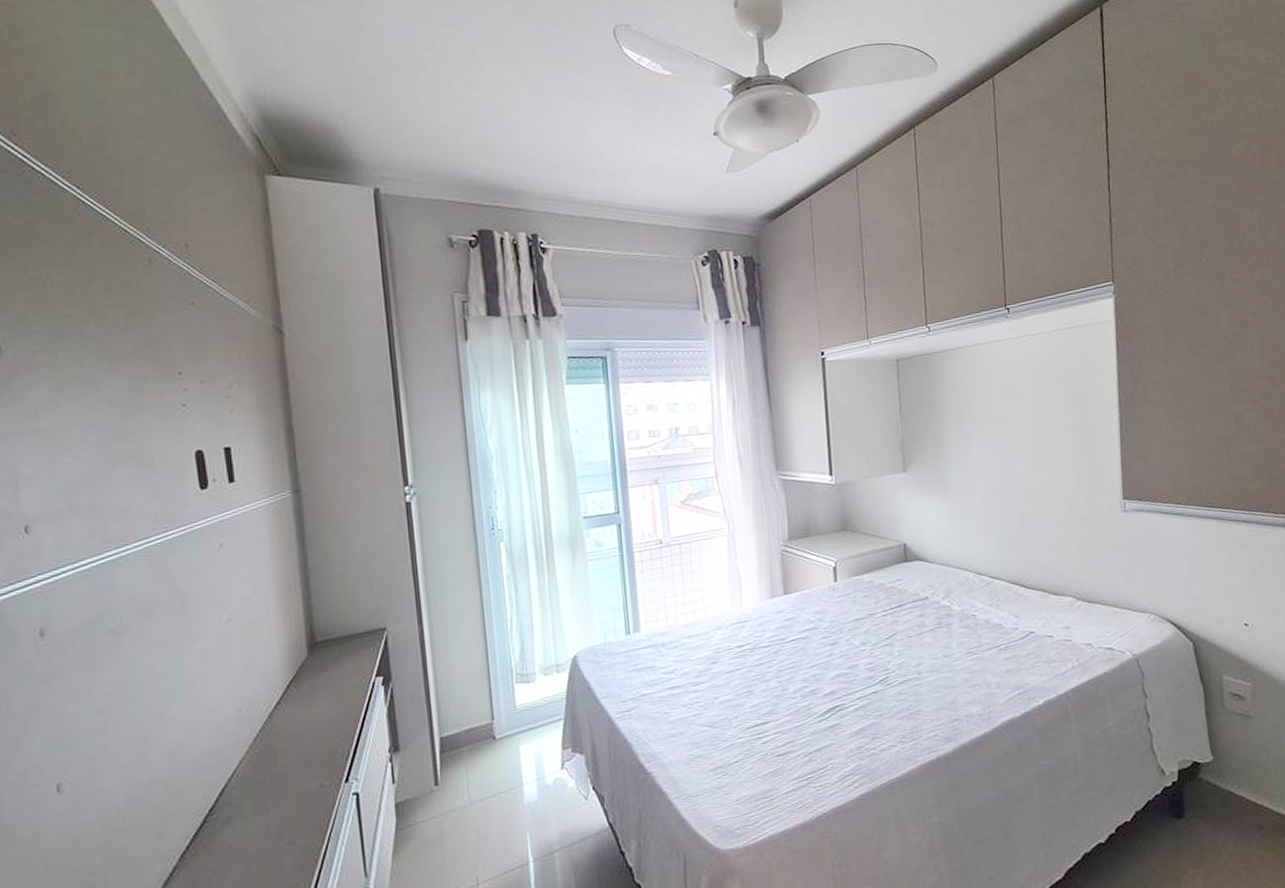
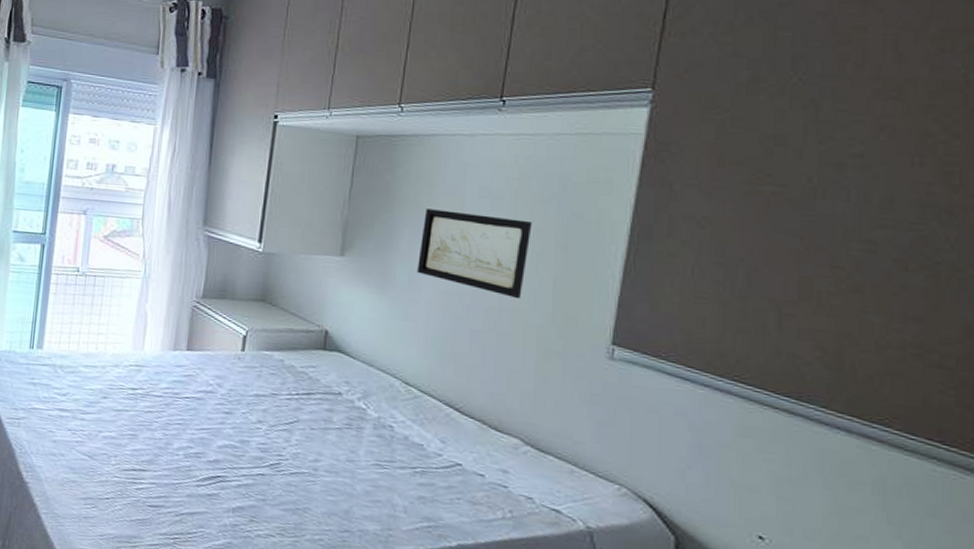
wall art: none [965,409,1052,478] -> present [417,209,533,299]

